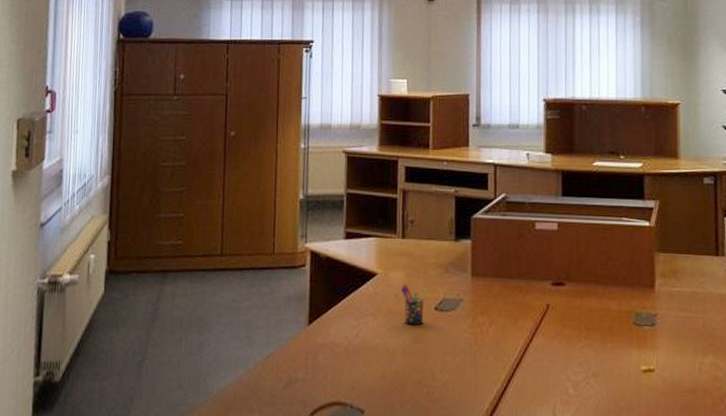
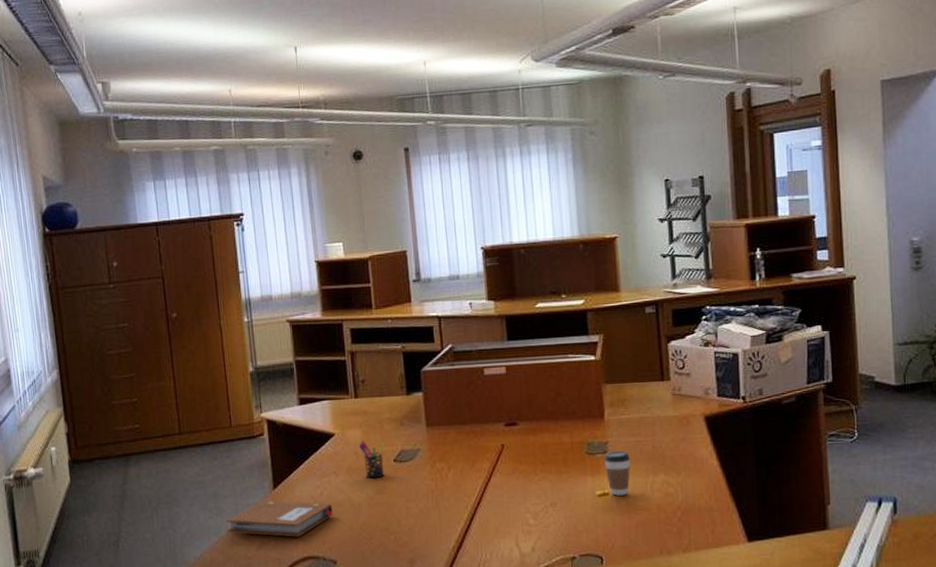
notebook: none [254,336,367,379] -> present [225,501,333,537]
coffee cup: none [652,325,680,374] -> present [604,451,631,496]

